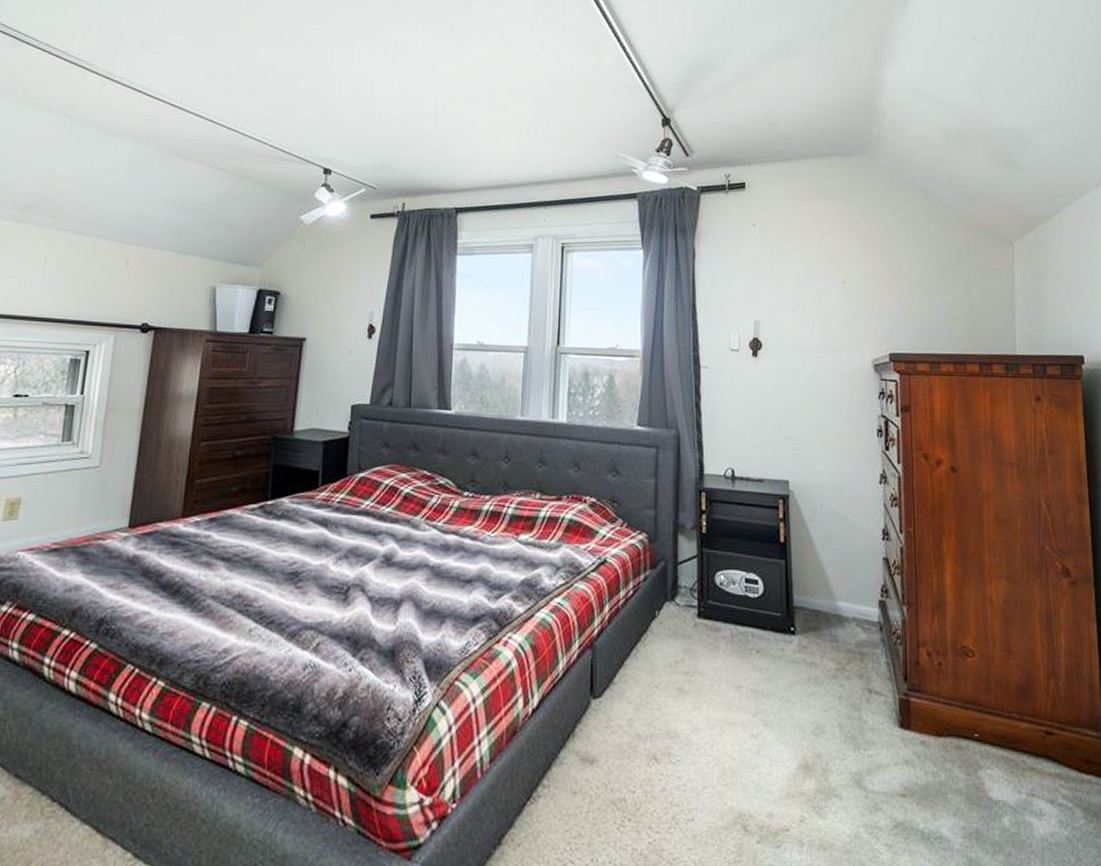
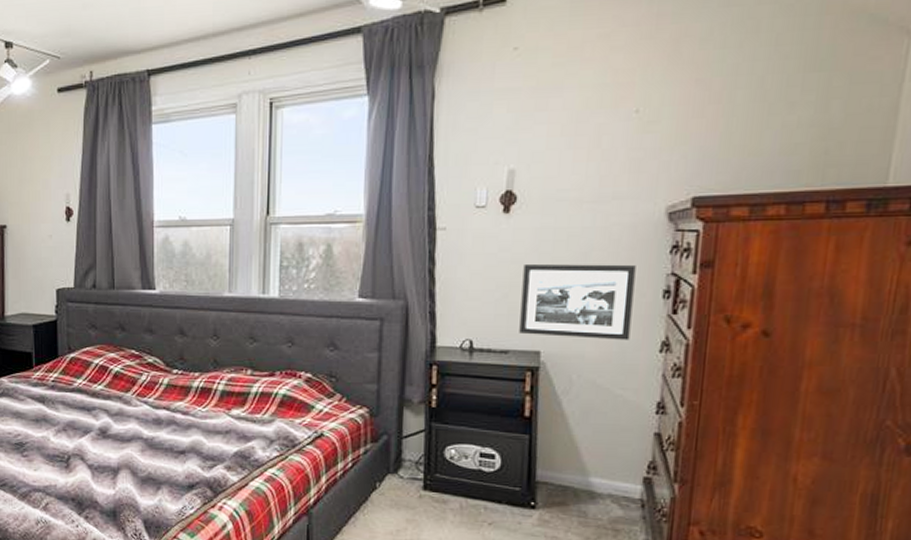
picture frame: none [771,402,856,473] -> present [519,264,636,340]

